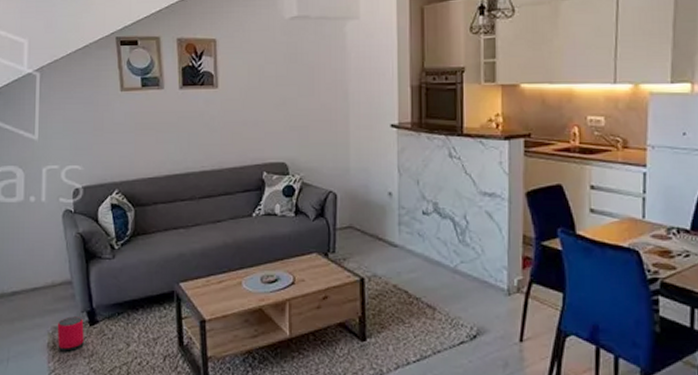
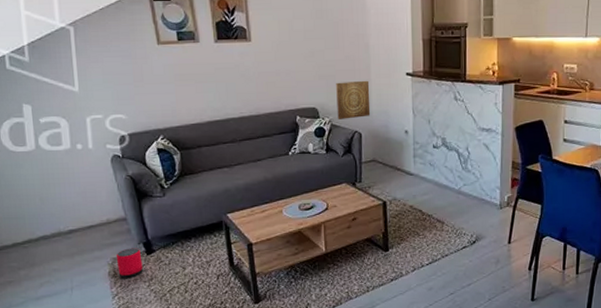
wall art: none [309,132,348,177] -> present [336,80,371,119]

